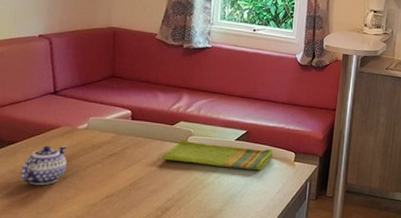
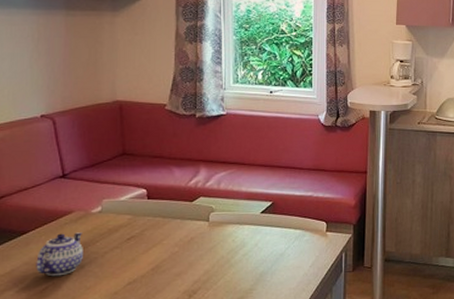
dish towel: present [162,140,273,171] -> none [184,217,302,245]

